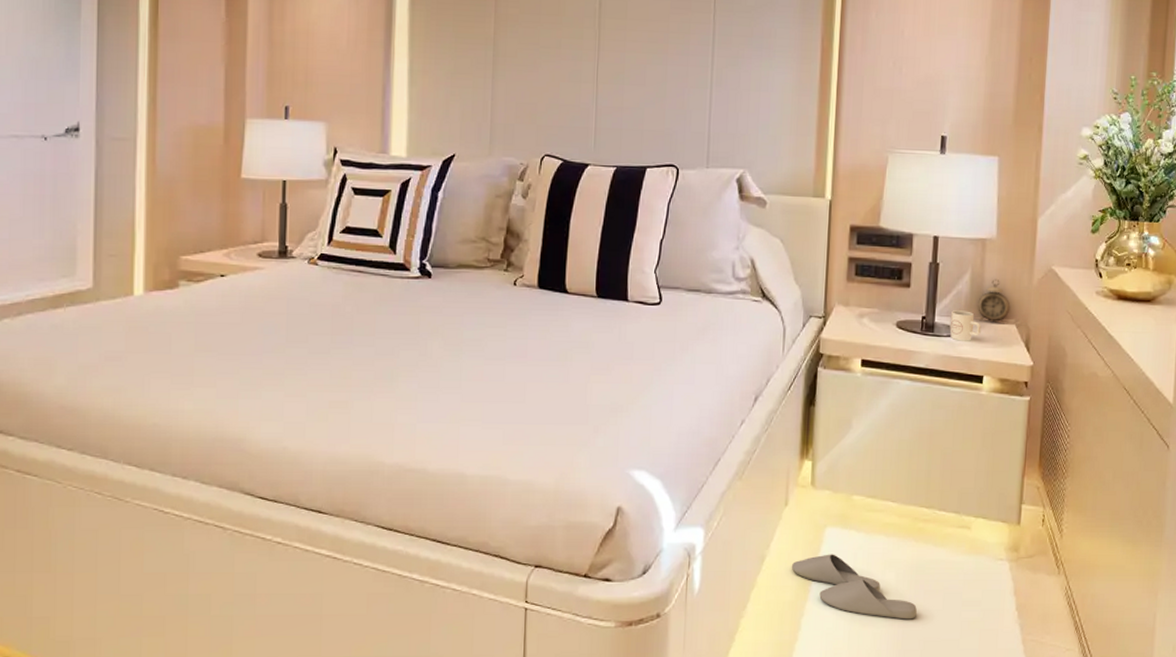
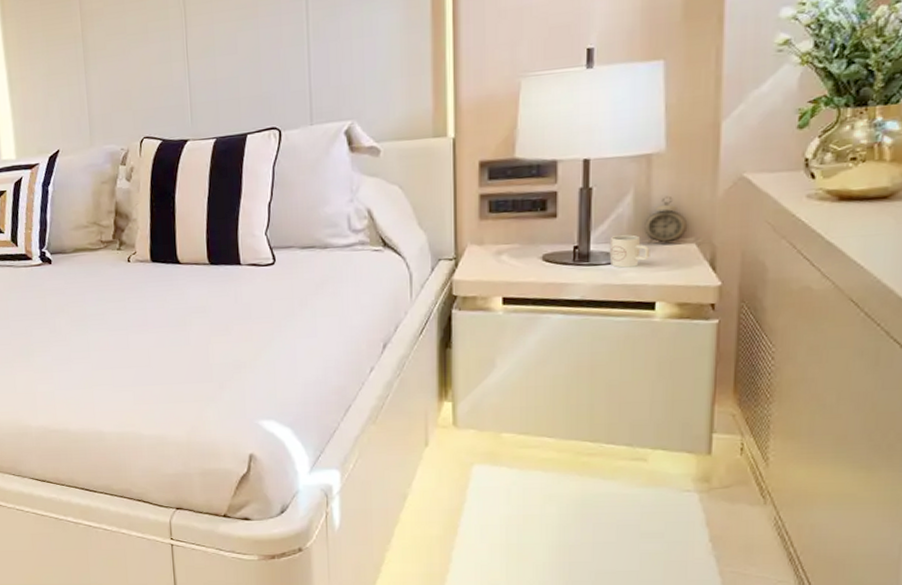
slippers: present [791,554,917,620] -> none [436,490,585,552]

